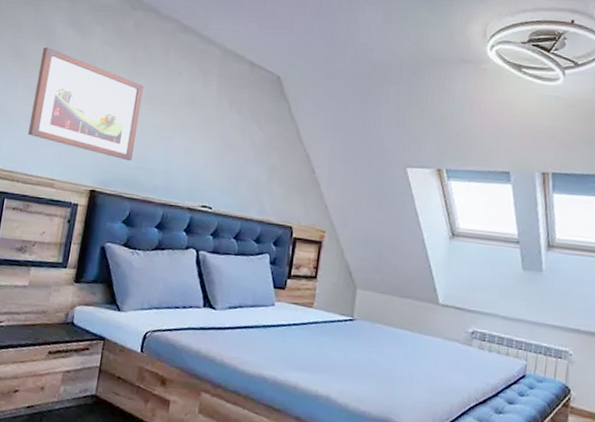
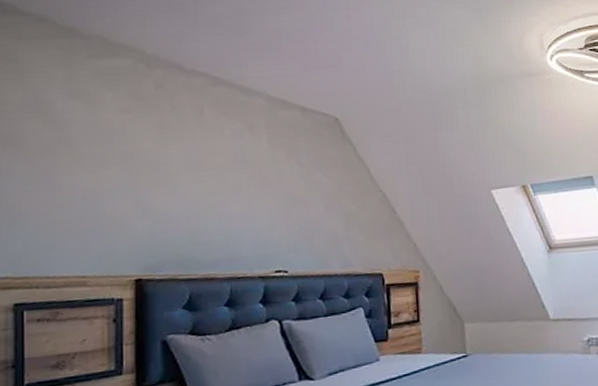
wall art: present [28,47,144,161] -> none [40,125,181,239]

